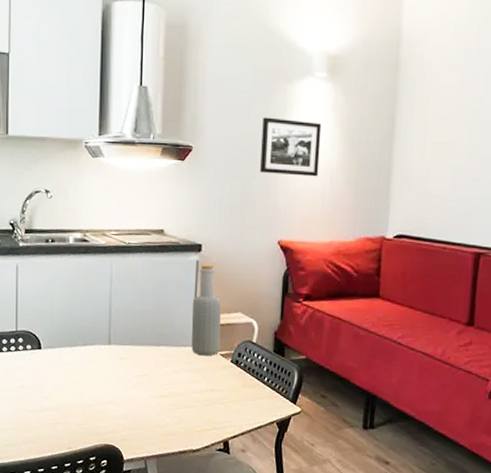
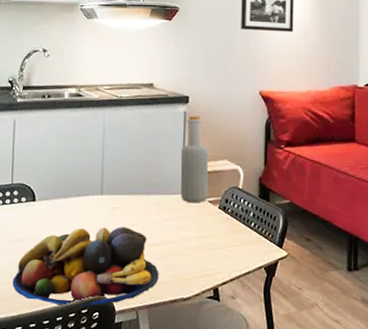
fruit bowl: none [20,377,168,454] -> present [12,227,159,307]

